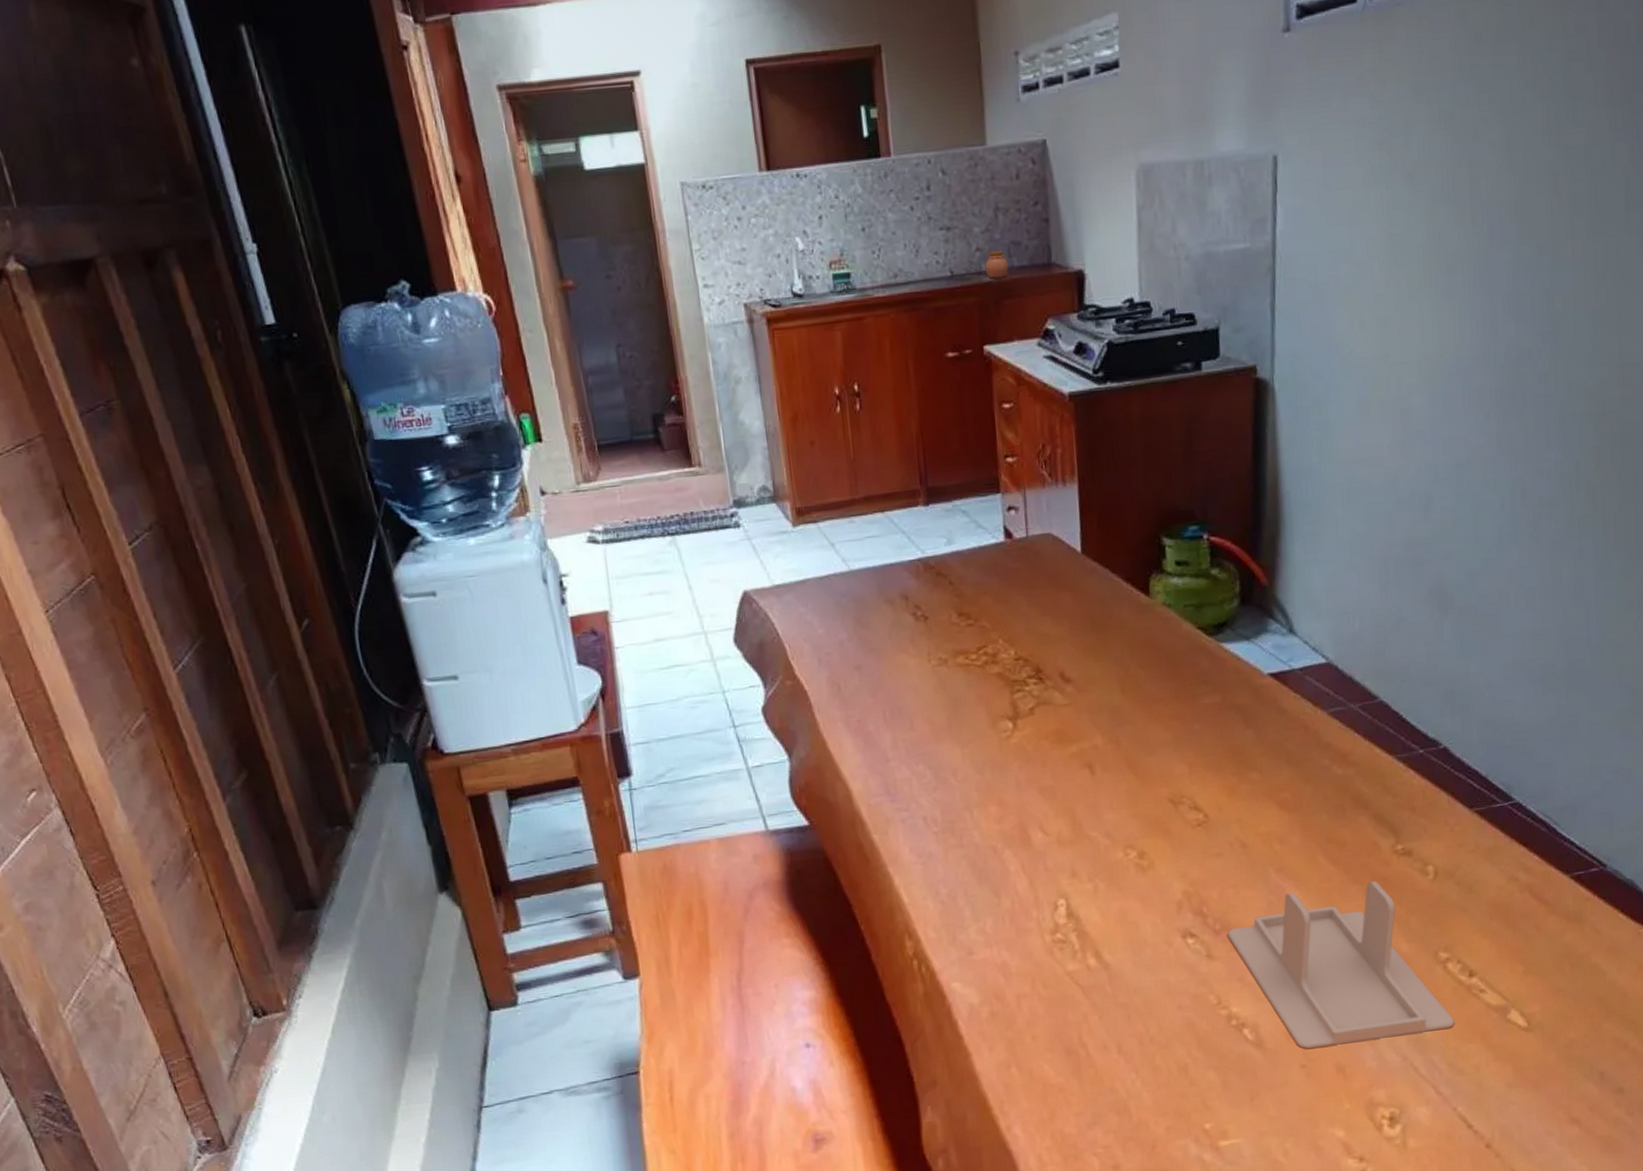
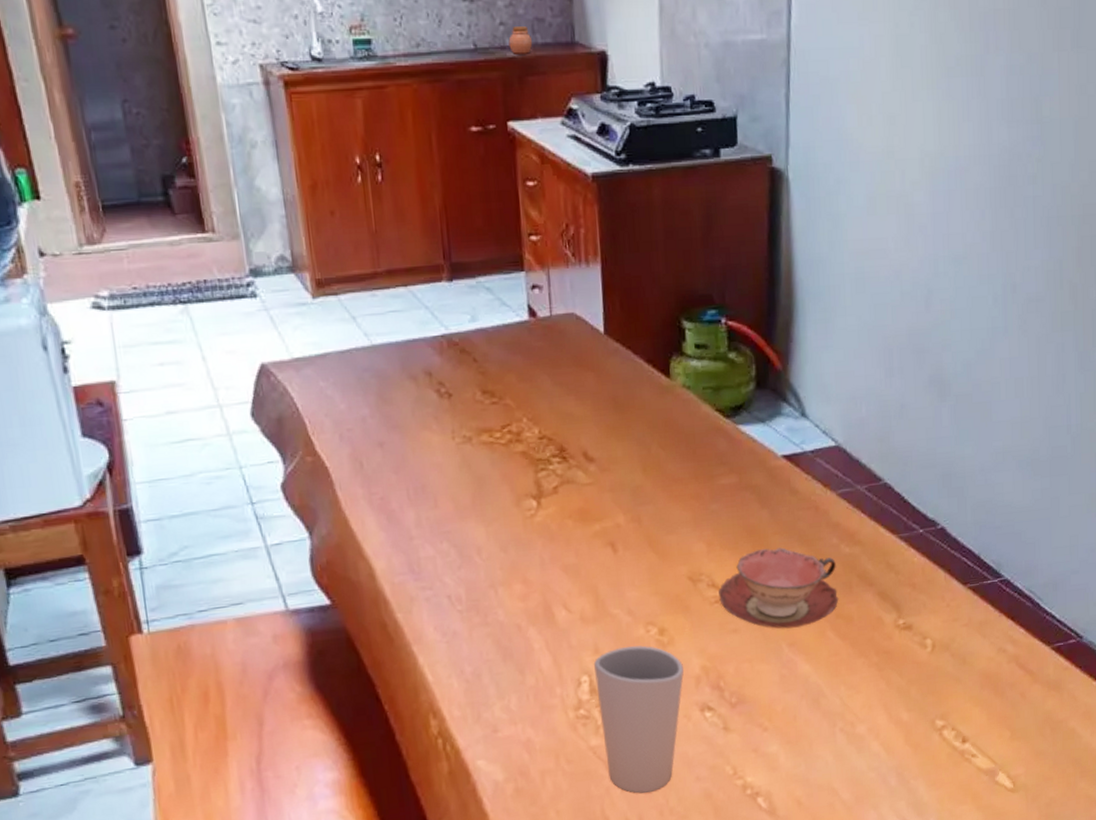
cup: none [1070,869,1165,1021] -> present [593,645,684,794]
teacup: none [1201,769,1331,854] -> present [718,547,839,630]
napkin holder: present [1227,881,1455,1049] -> none [743,654,950,815]

